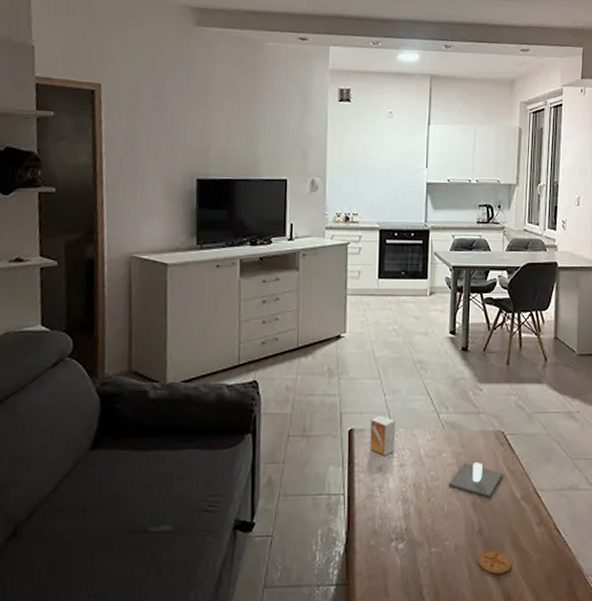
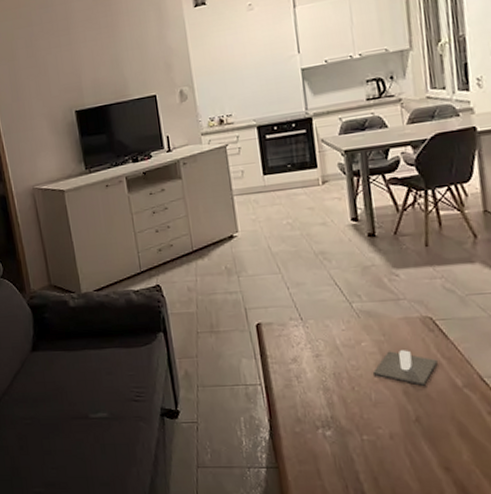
small box: present [370,415,395,456] -> none [277,308,307,347]
coaster: present [477,550,512,574] -> none [417,439,462,463]

